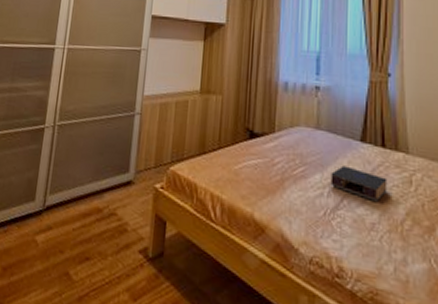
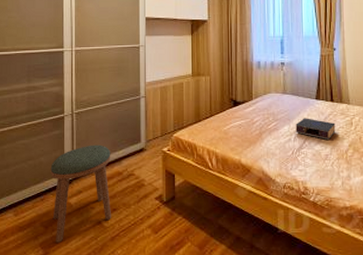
stool: none [13,167,92,293] -> present [50,145,112,243]

